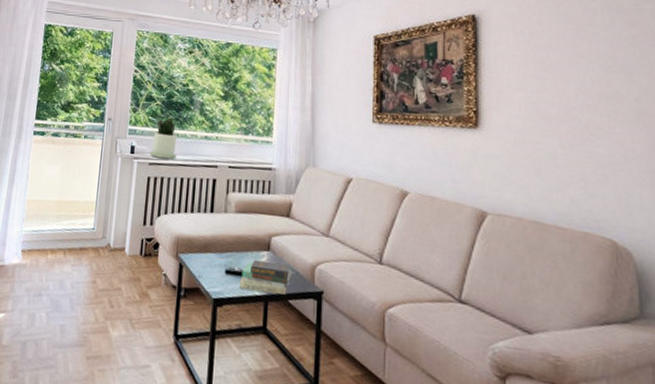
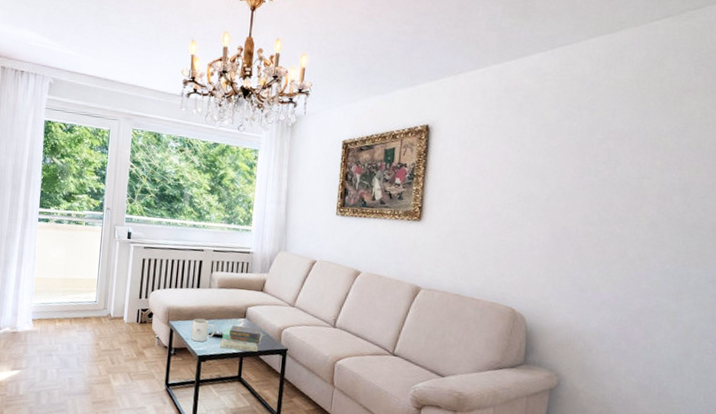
planter: present [150,116,177,159] -> none [144,207,168,244]
mug: none [204,250,233,282] -> present [191,318,215,343]

